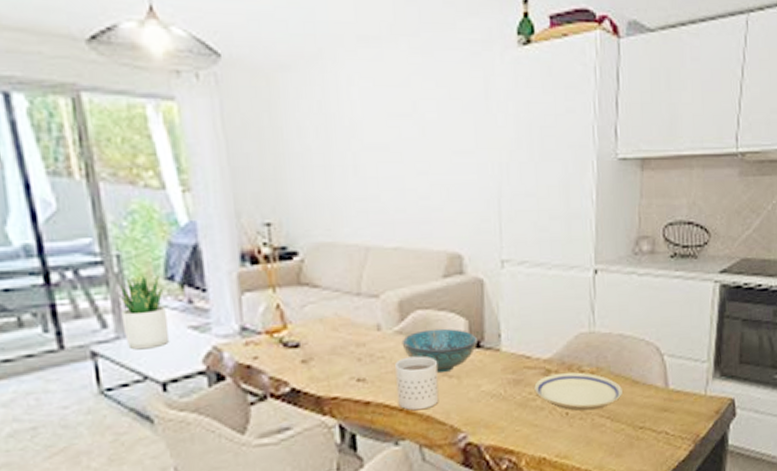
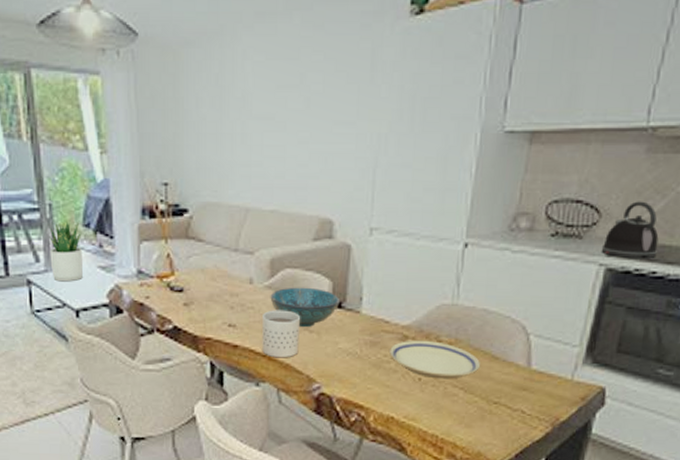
kettle: none [714,220,760,275] -> present [601,201,659,259]

